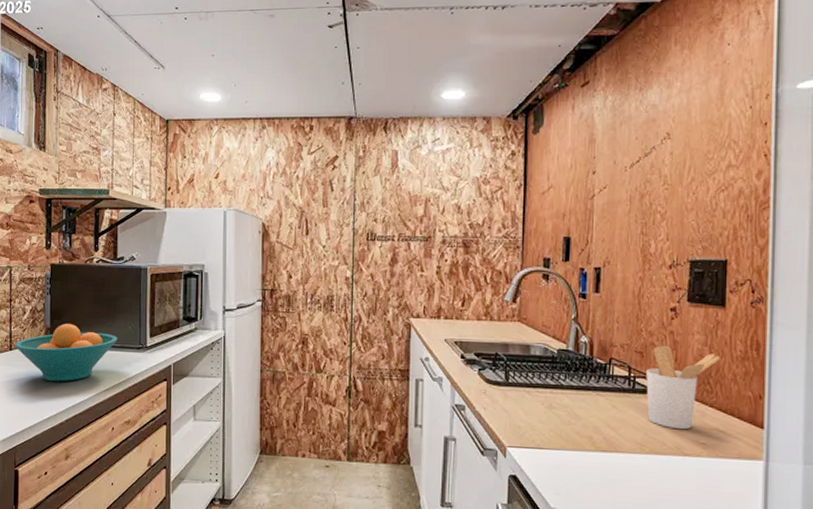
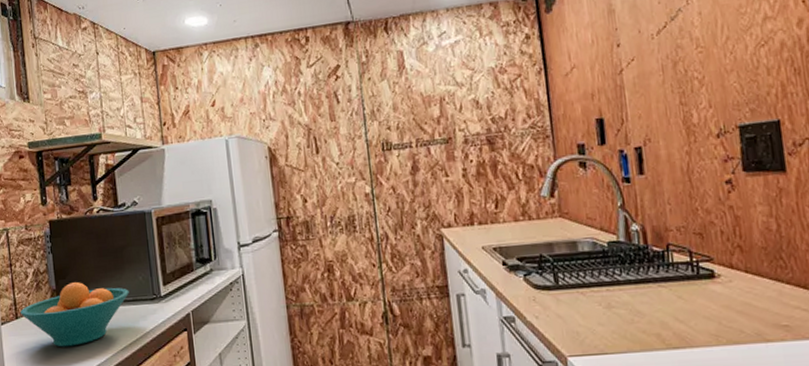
utensil holder: present [646,345,721,430] -> none [709,222,791,314]

